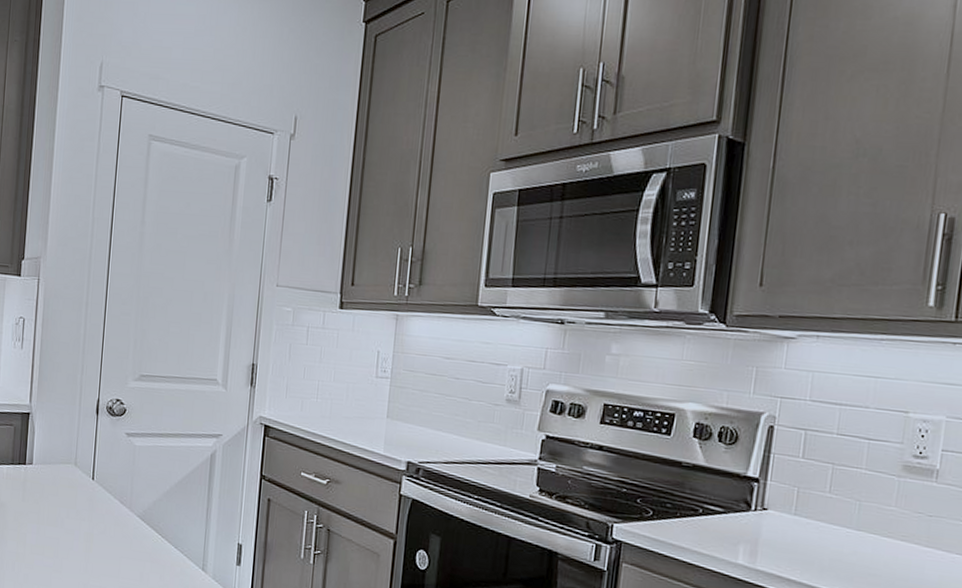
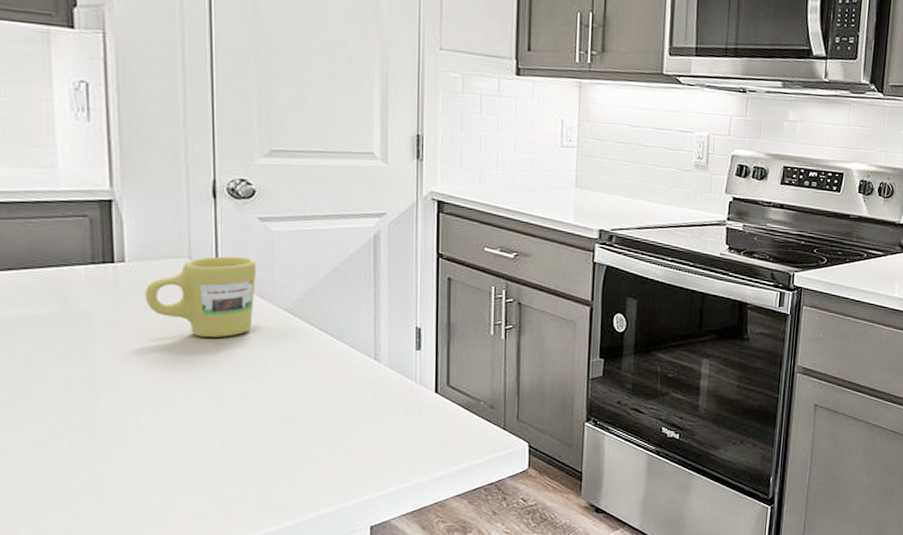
mug: none [42,464,121,536] -> present [145,256,256,337]

